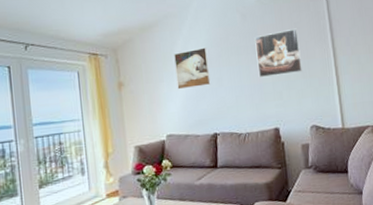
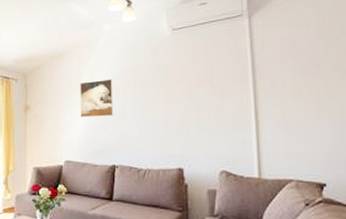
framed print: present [254,28,302,78] -> none [164,65,215,115]

